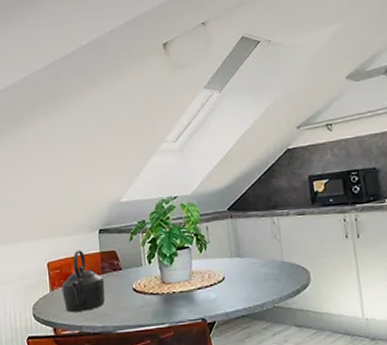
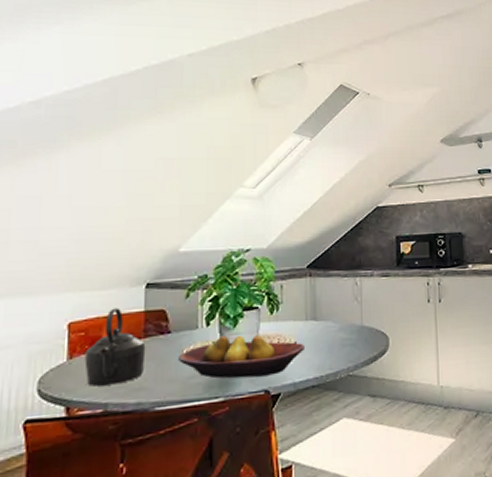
fruit bowl: none [130,271,232,308] -> present [179,335,304,379]

